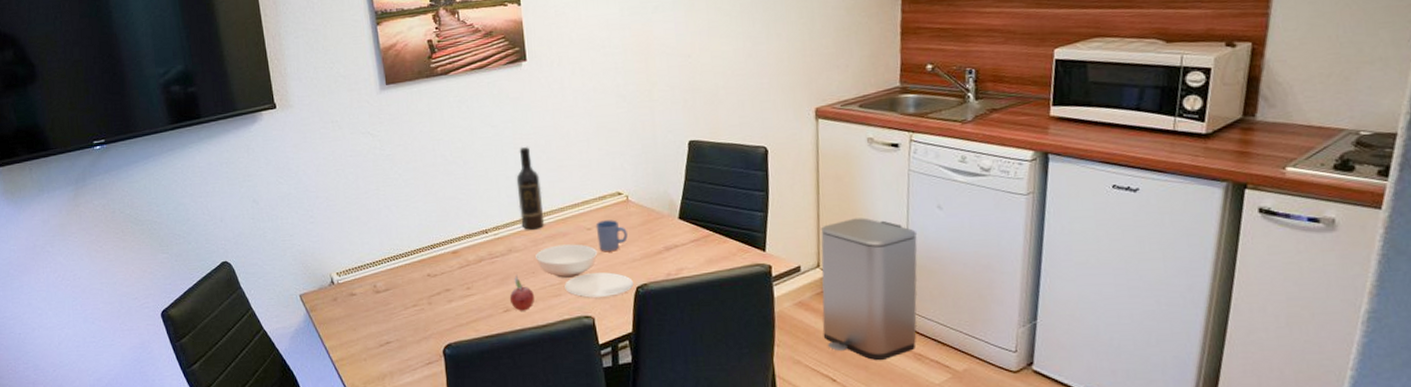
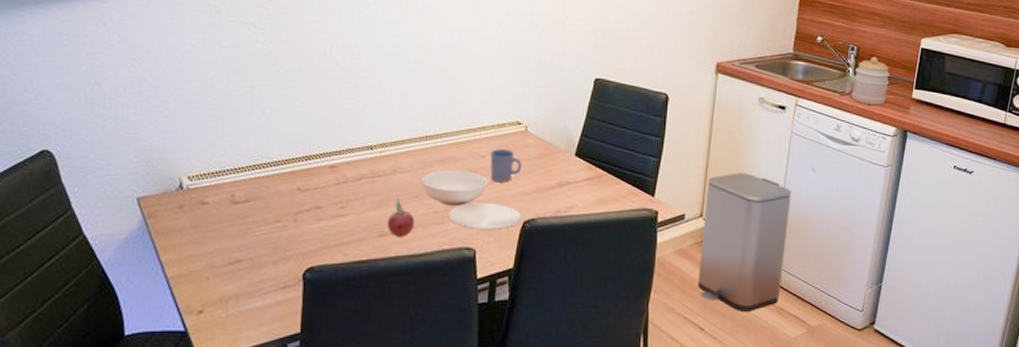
wine bottle: present [516,147,545,230] -> none [411,63,439,151]
jar: none [974,77,1020,130] -> present [851,56,890,105]

